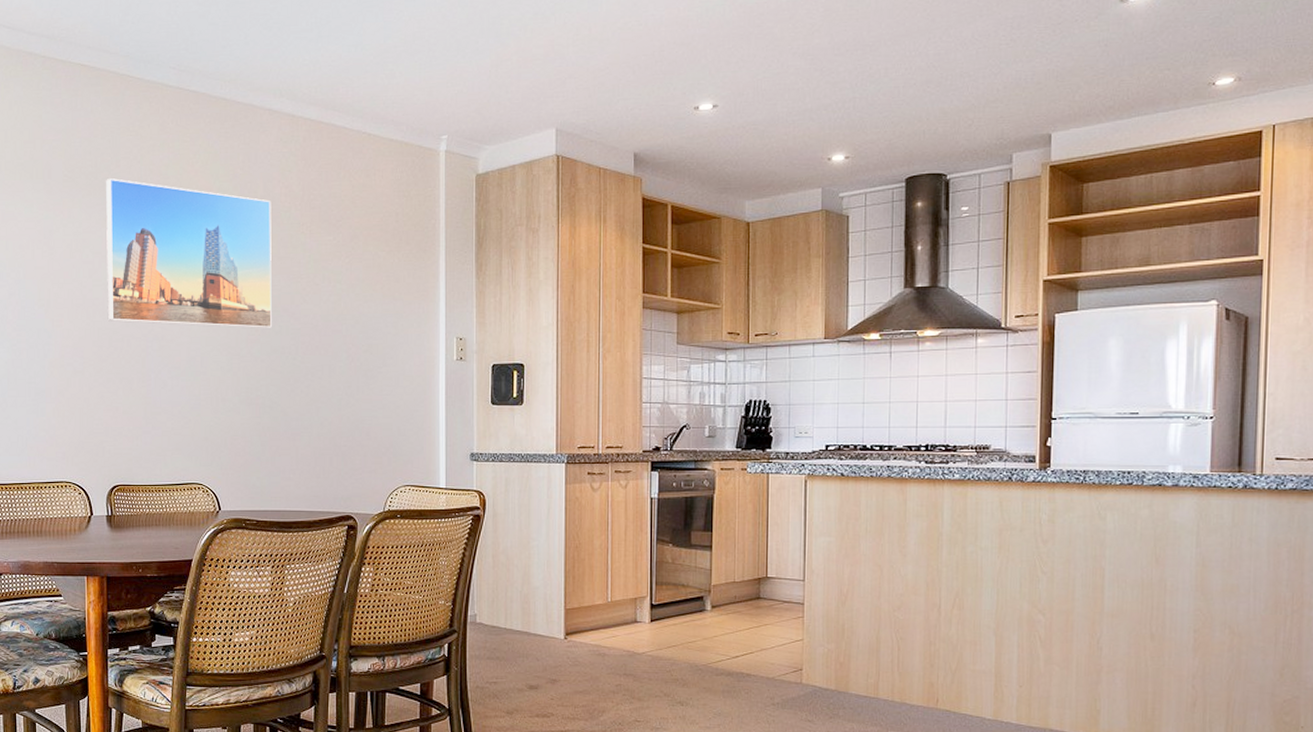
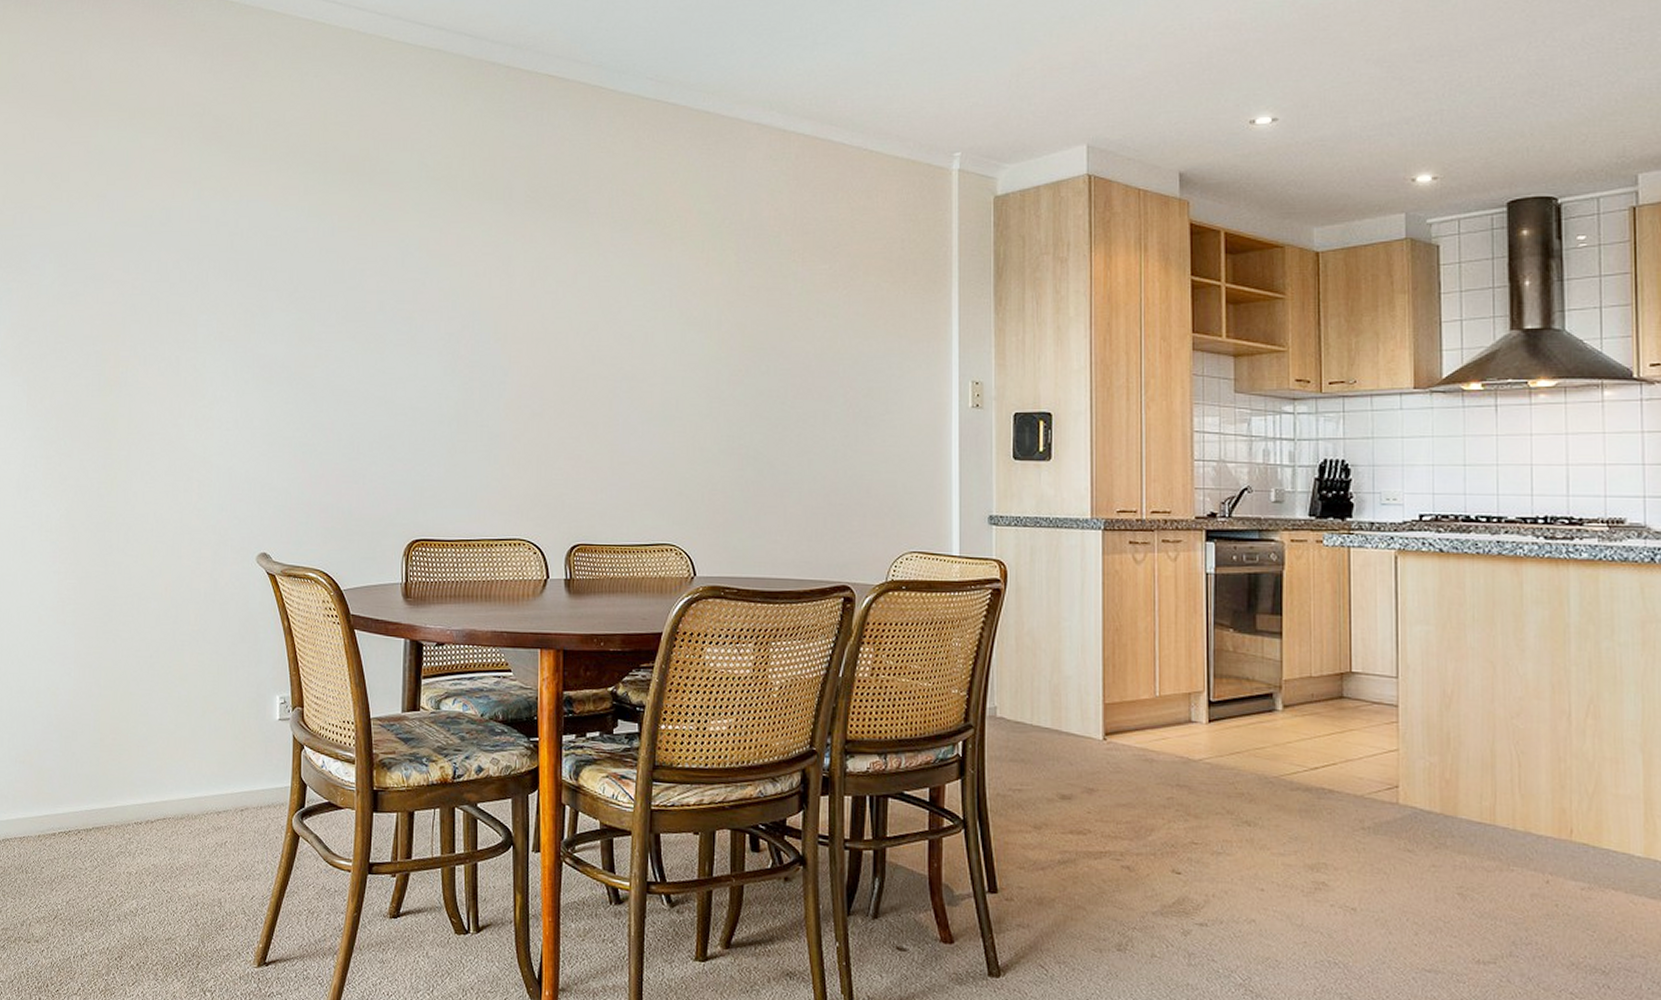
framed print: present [106,178,272,328] -> none [571,199,759,368]

